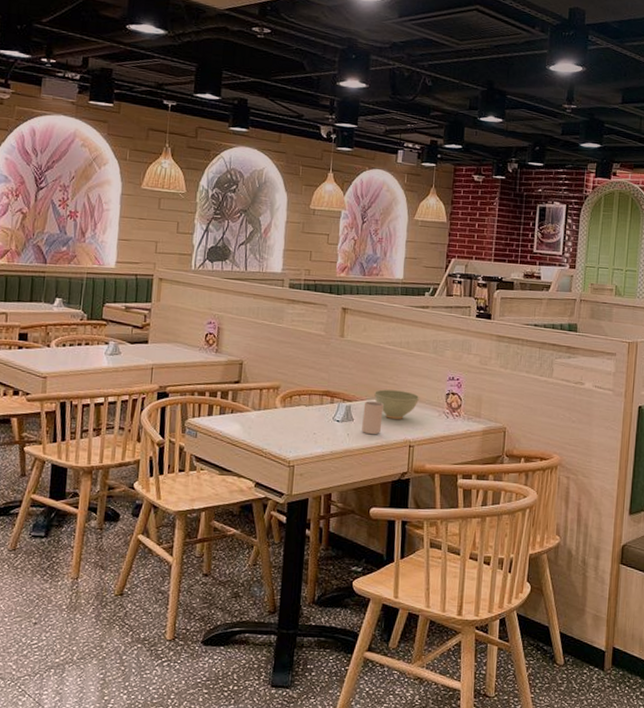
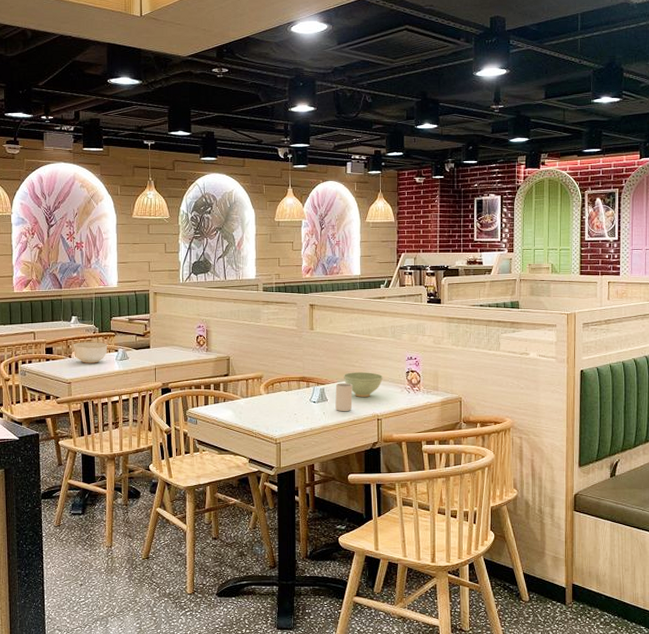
bowl: none [53,329,97,356] -> present [73,342,108,363]

